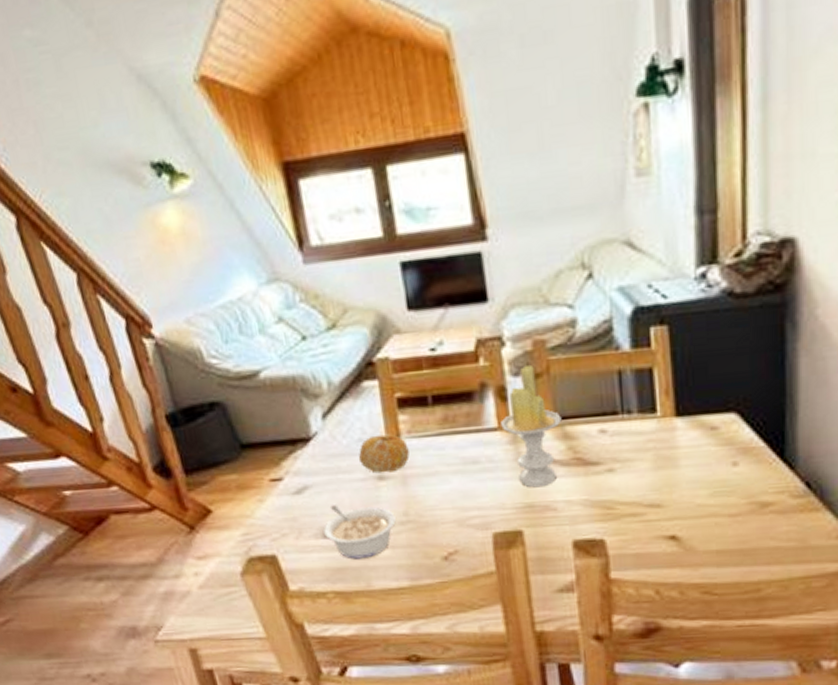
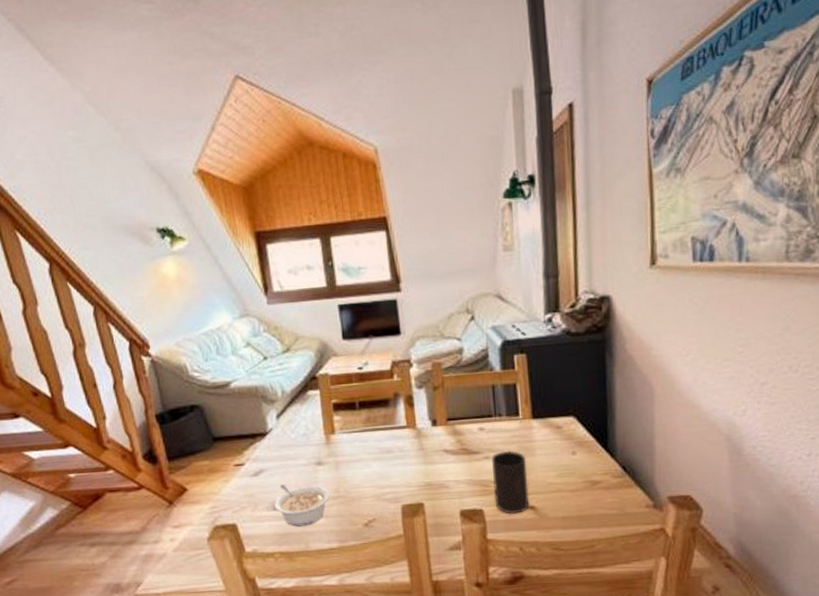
fruit: present [358,434,410,473] -> none [302,430,341,460]
candle: present [501,364,562,488] -> none [409,380,452,471]
cup: none [617,459,670,546] -> present [492,450,529,514]

